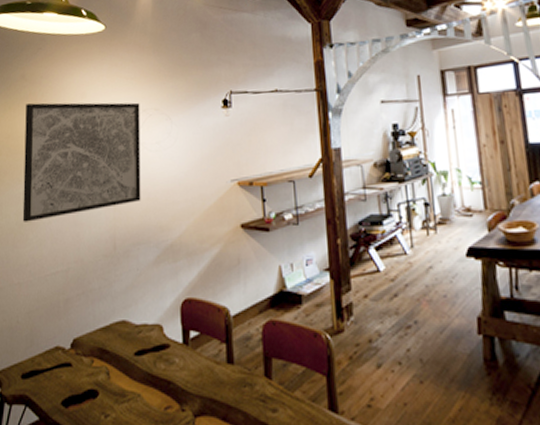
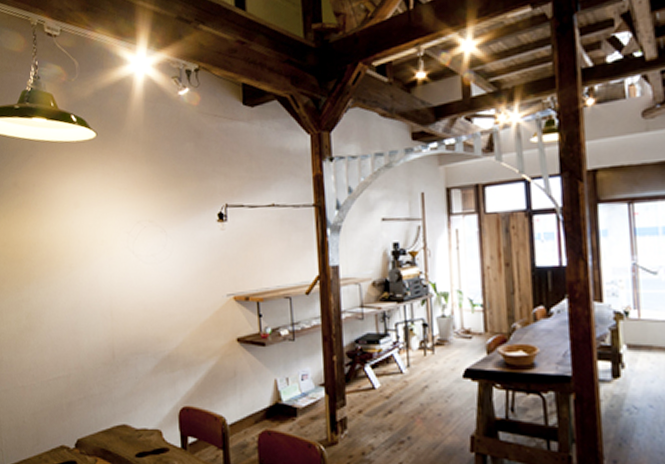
wall art: present [22,102,141,222] -> none [20,211,138,329]

